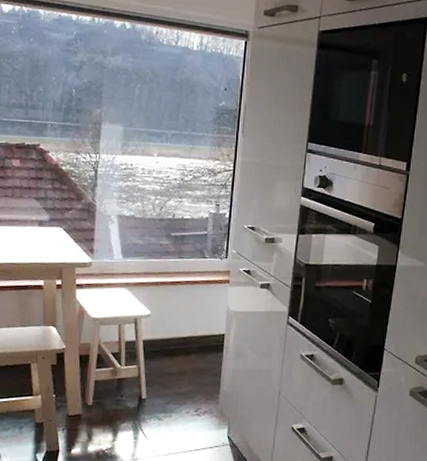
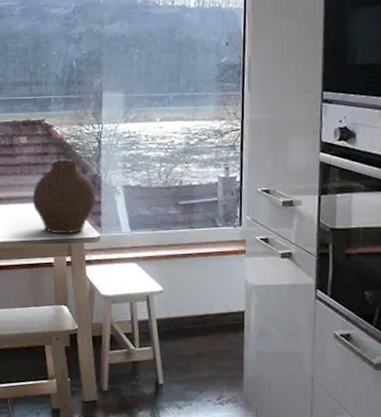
vase: none [23,186,89,259] -> present [32,161,95,235]

